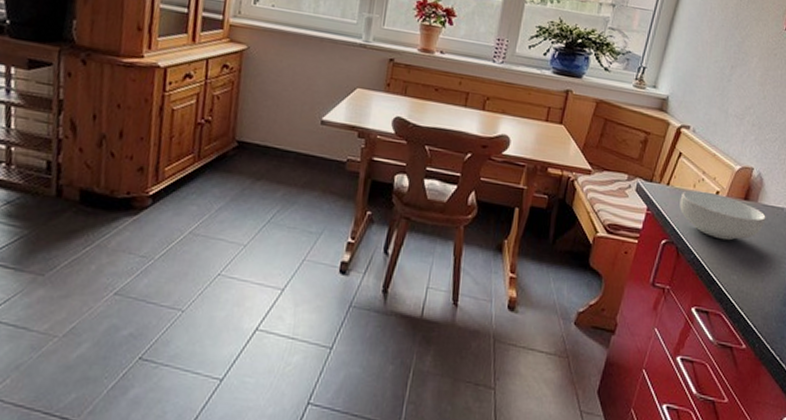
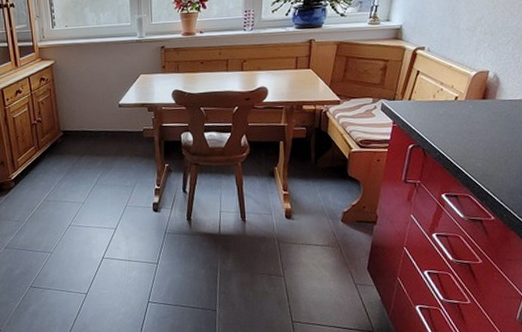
cereal bowl: present [679,189,766,241] -> none [422,98,505,136]

